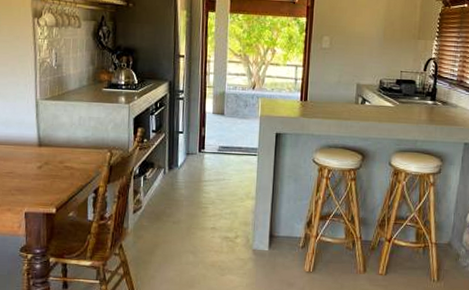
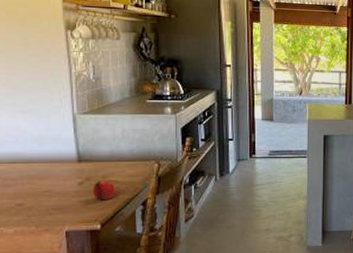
fruit: none [49,165,70,186] -> present [92,180,115,201]

